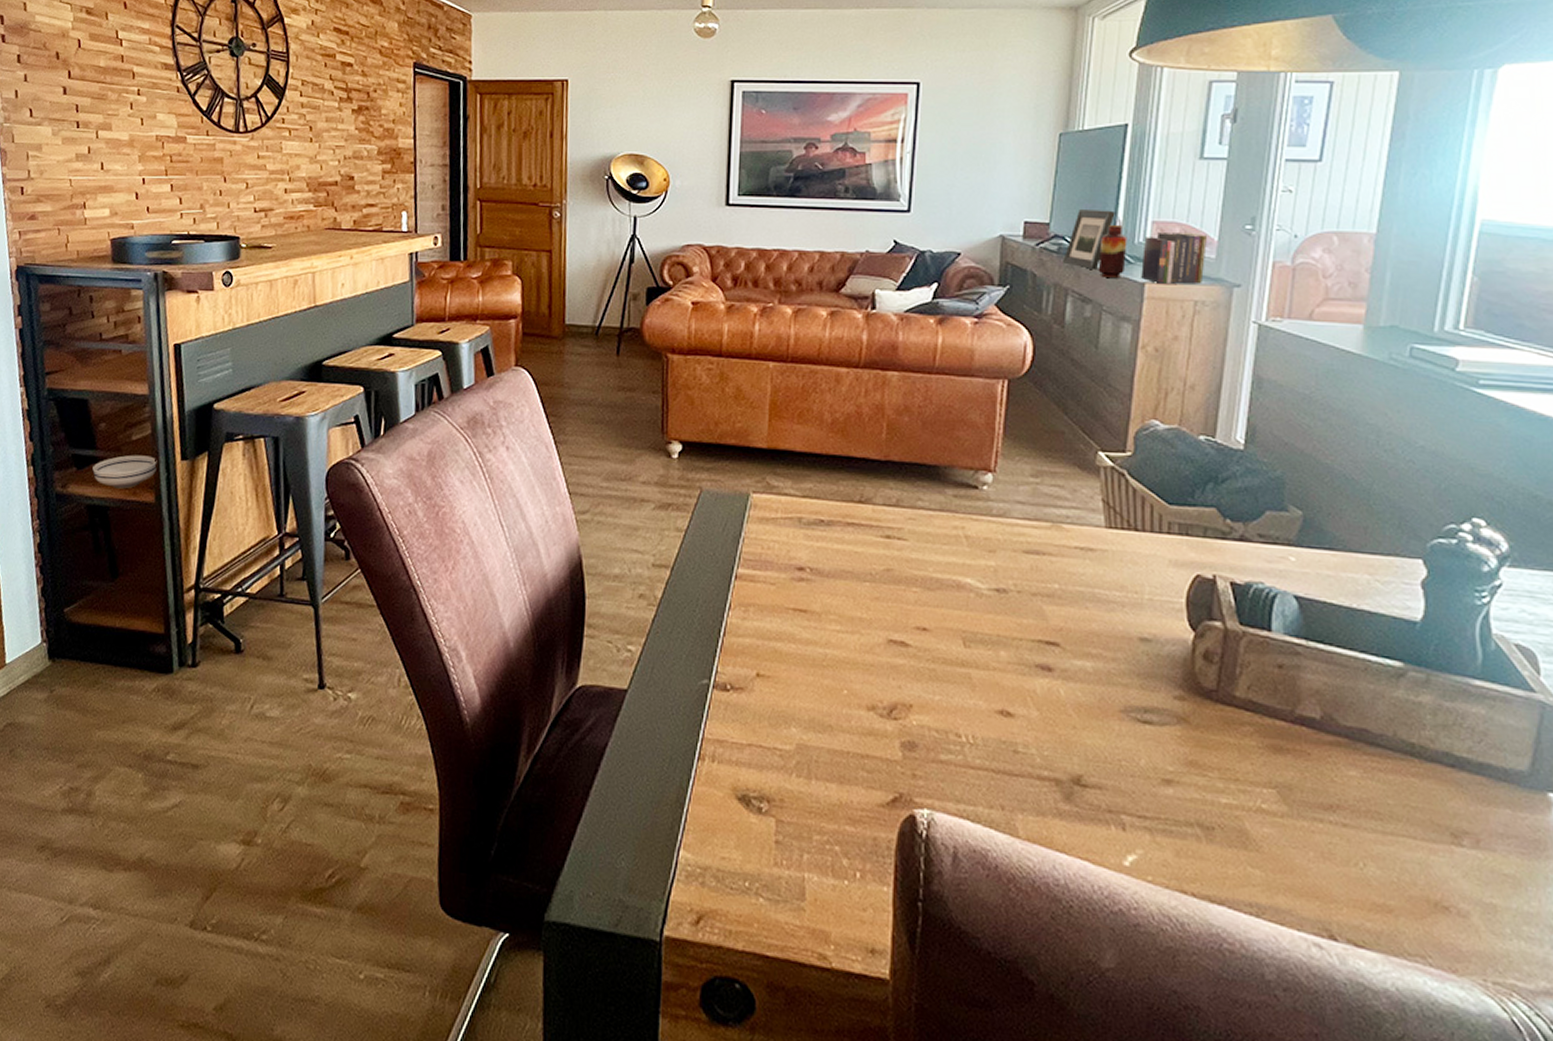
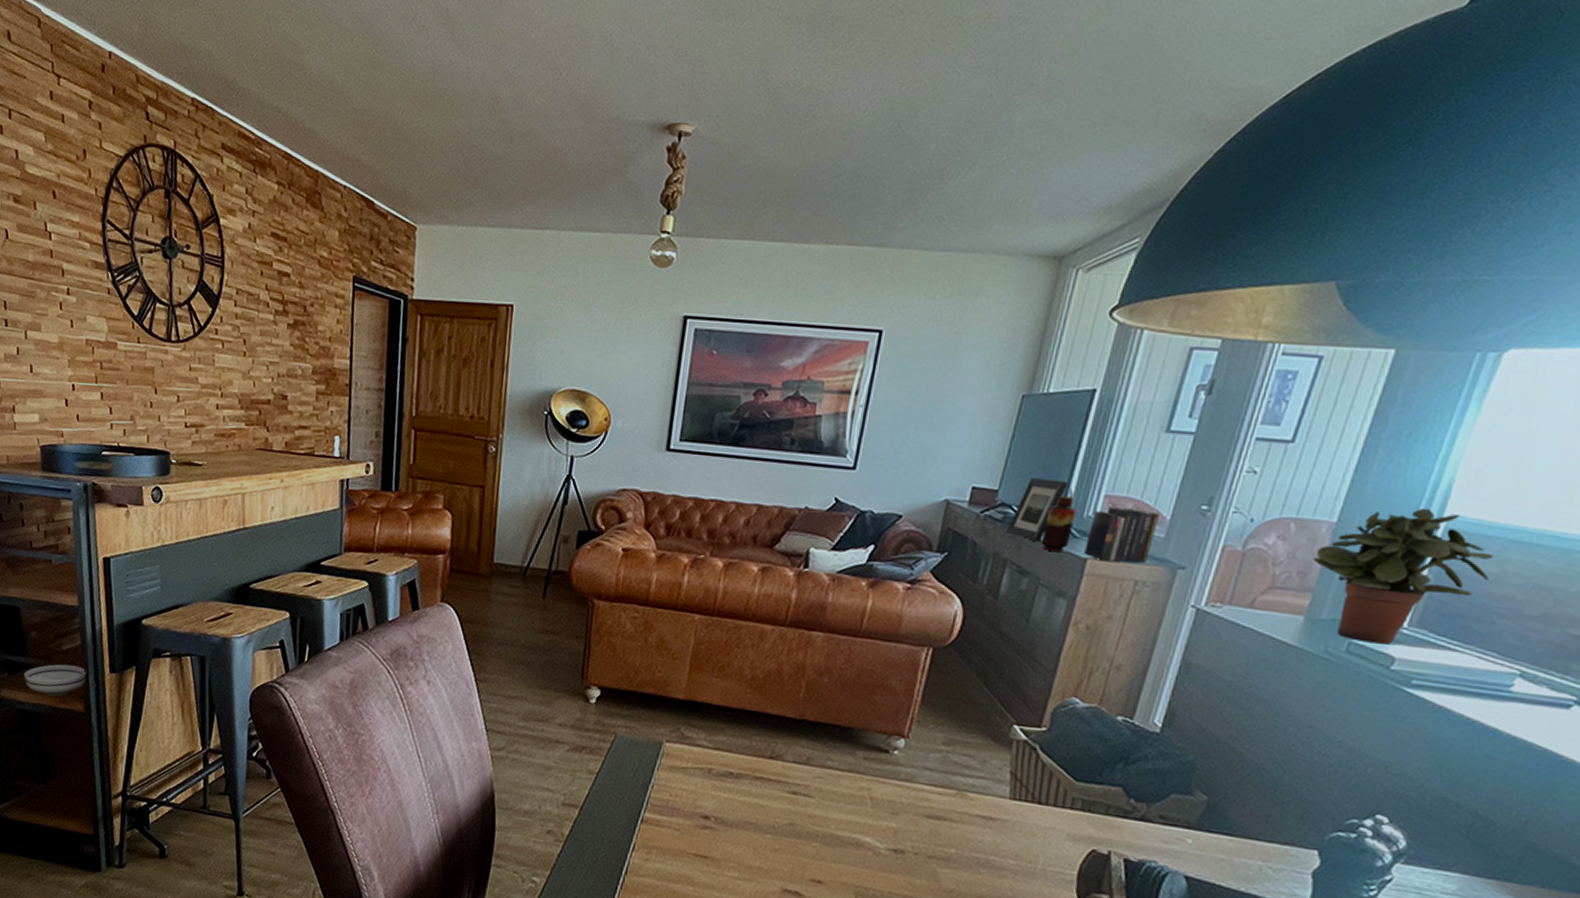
potted plant: none [1361,214,1532,347] -> present [1313,507,1494,645]

